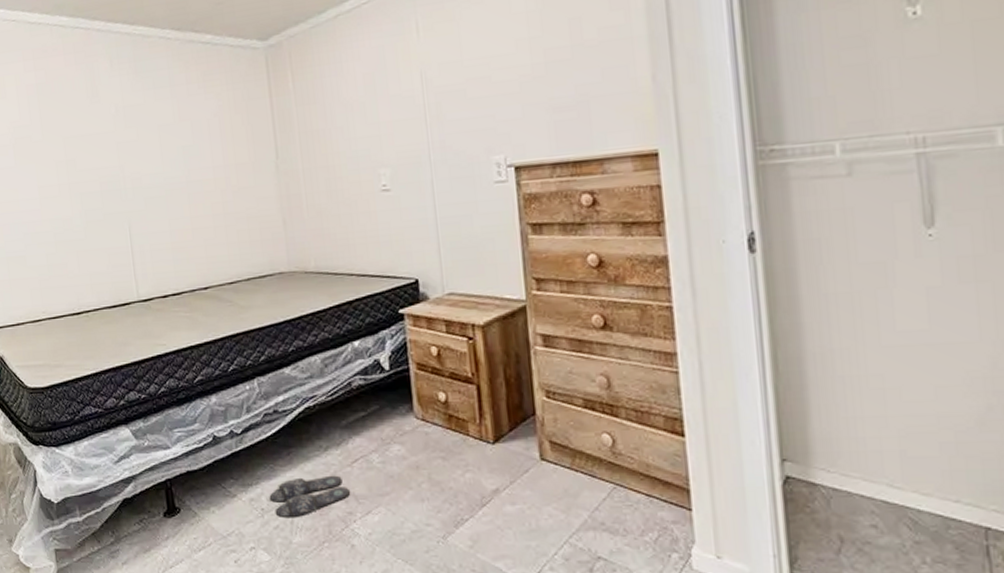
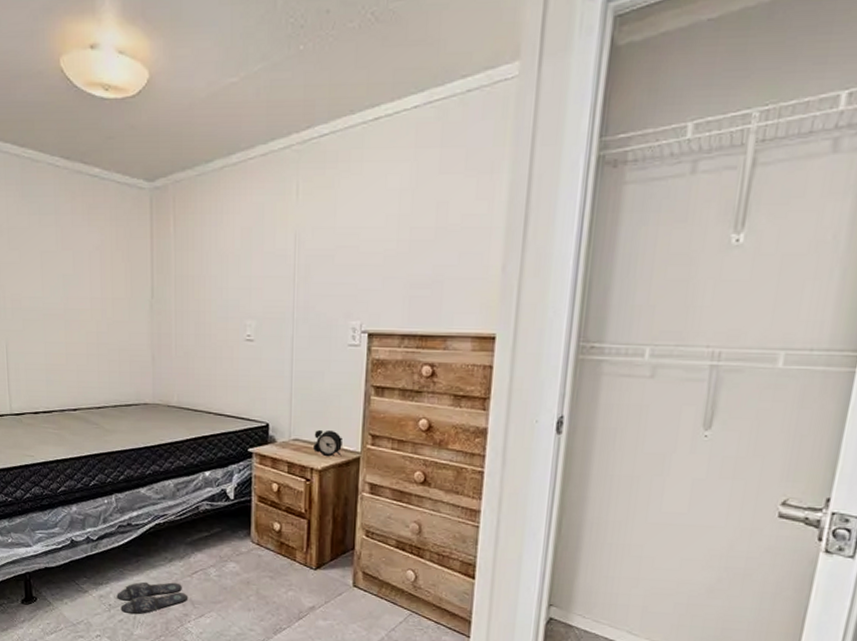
alarm clock: none [470,279,504,309] -> present [313,430,342,456]

